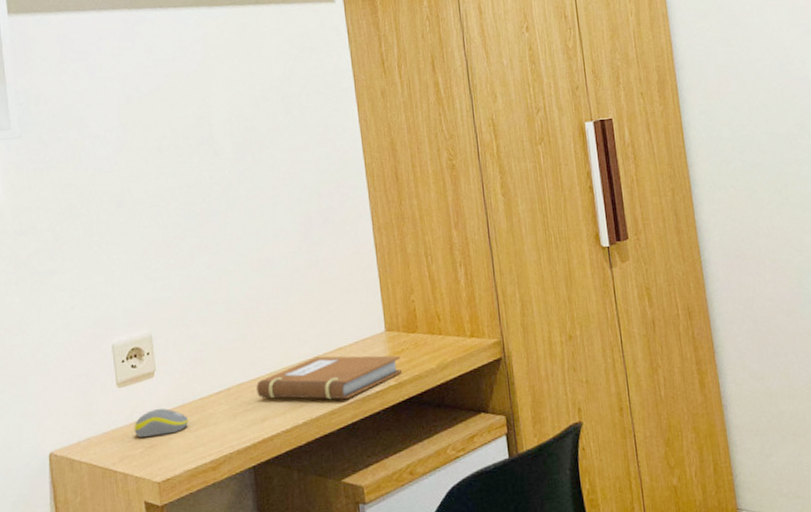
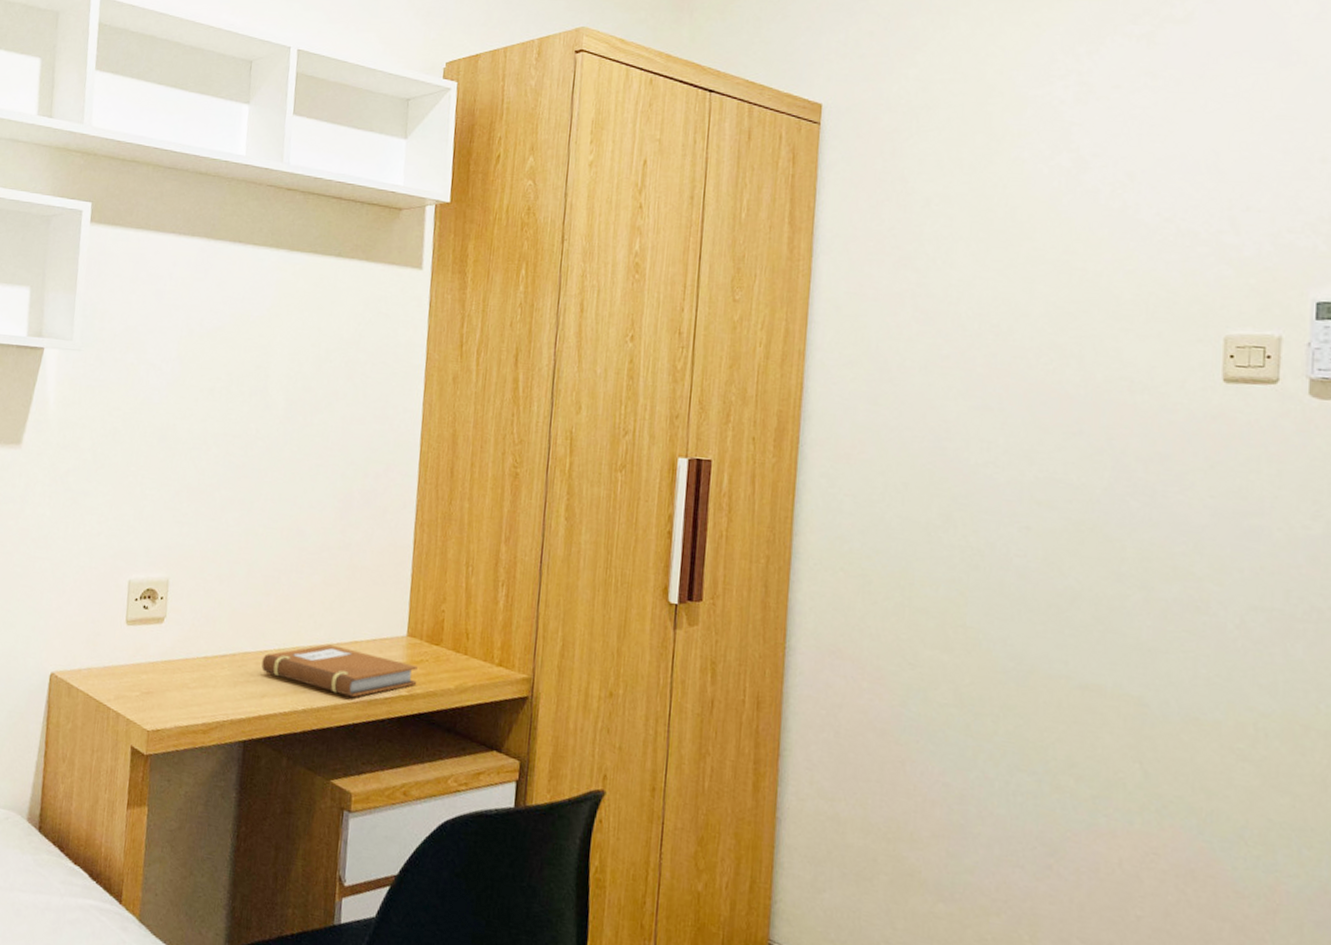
computer mouse: present [134,408,189,437] -> none [134,656,189,685]

